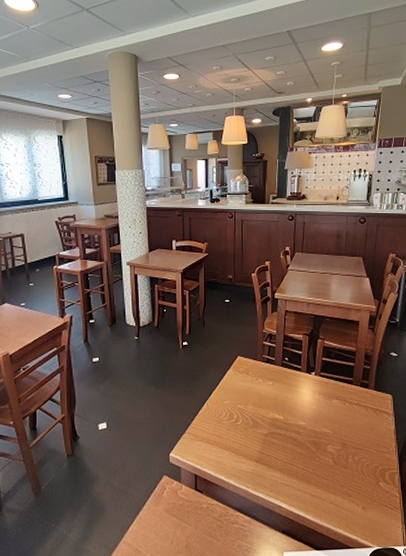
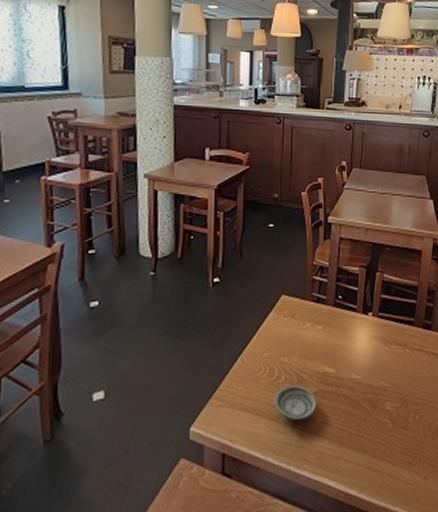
saucer: none [234,427,269,454] -> present [274,385,316,421]

